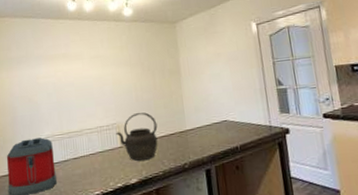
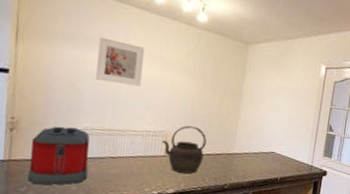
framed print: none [45,51,87,91] -> present [96,37,145,87]

